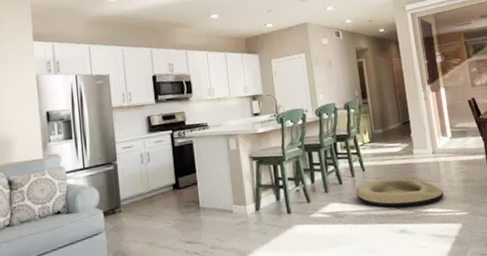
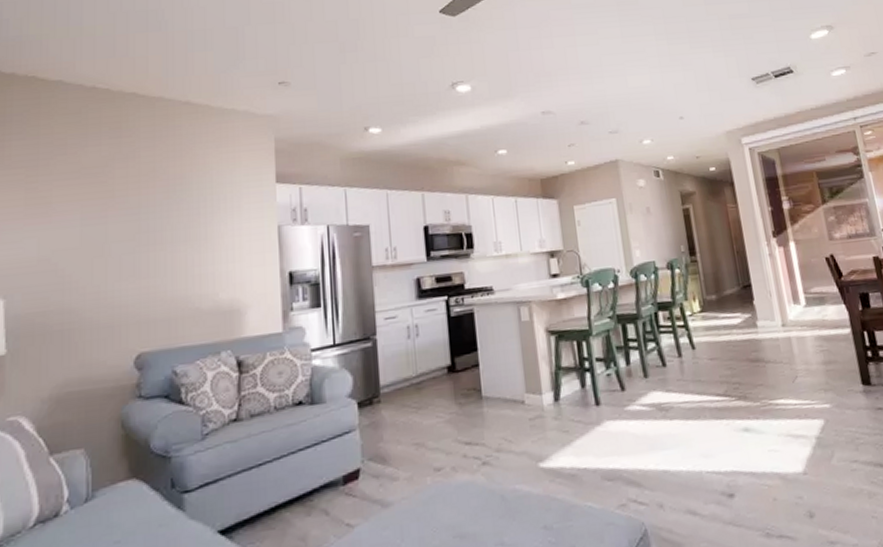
dog bed: present [355,178,444,207] -> none [683,358,798,398]

